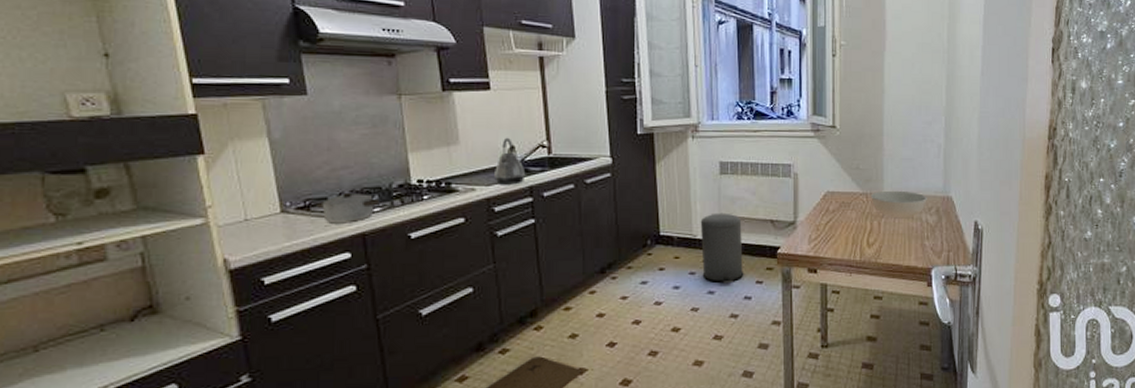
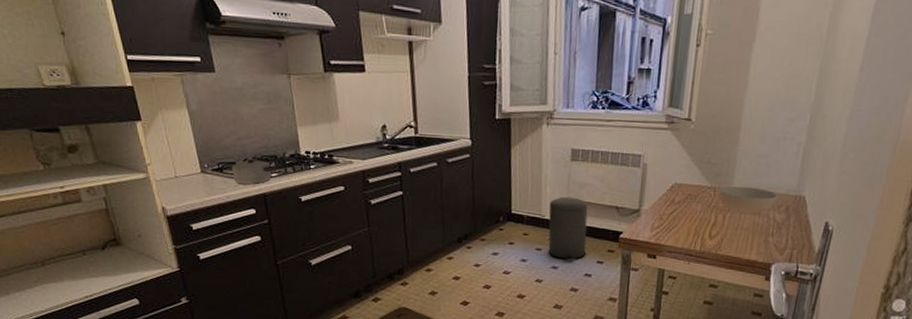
kettle: present [494,137,526,185] -> none [369,116,396,160]

